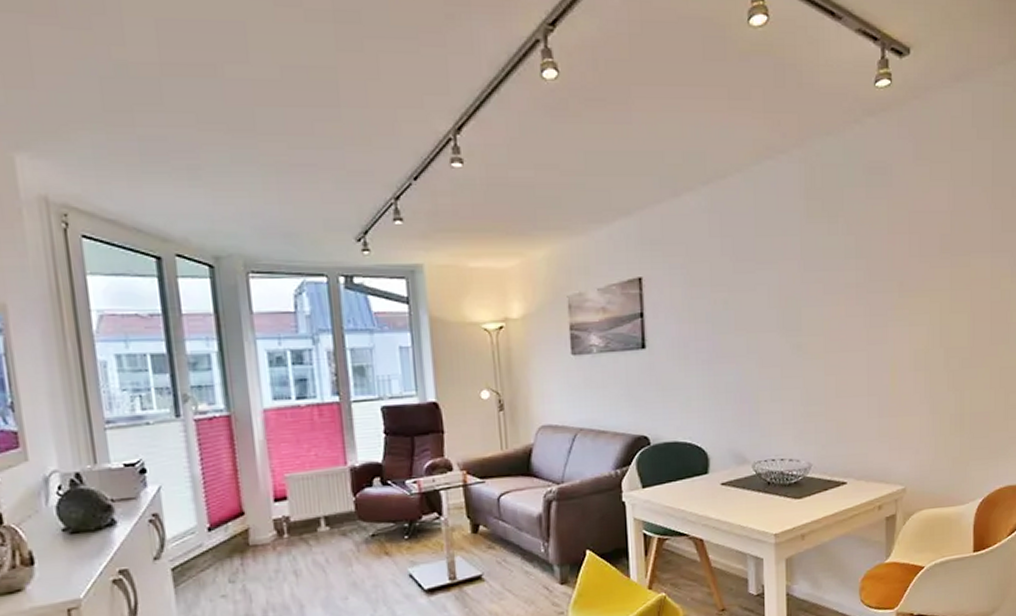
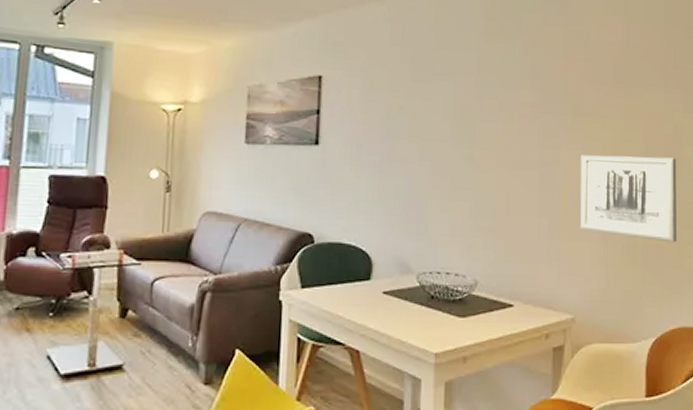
wall art: none [908,324,1004,408] -> present [580,155,677,243]

